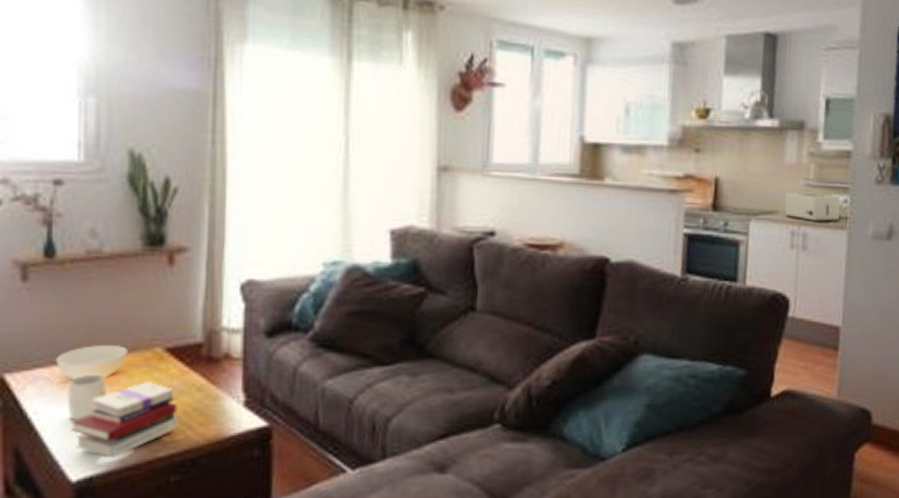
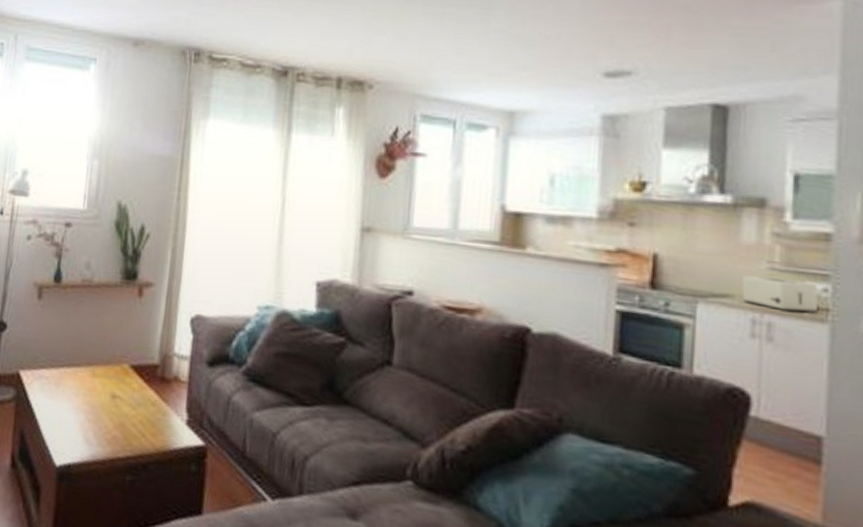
bowl: present [55,345,128,380] -> none [54,355,104,385]
mug: present [67,374,106,420] -> none [57,378,87,416]
books: present [70,382,179,458] -> none [59,391,136,451]

